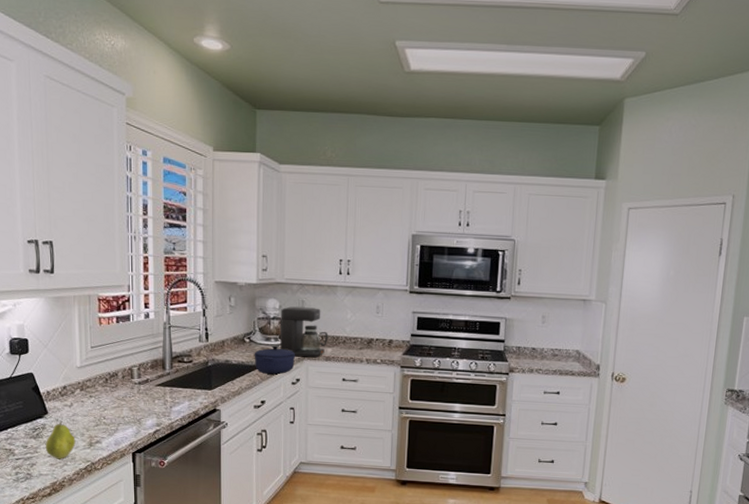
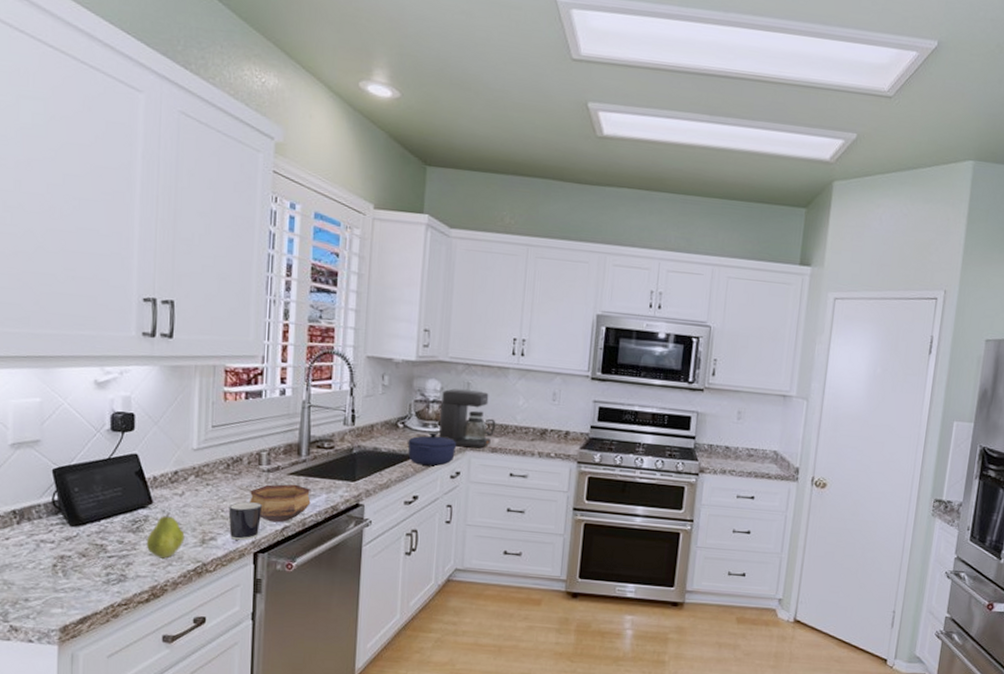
mug: none [109,410,137,443] -> present [228,502,263,541]
bowl: none [126,394,176,427] -> present [249,484,311,523]

